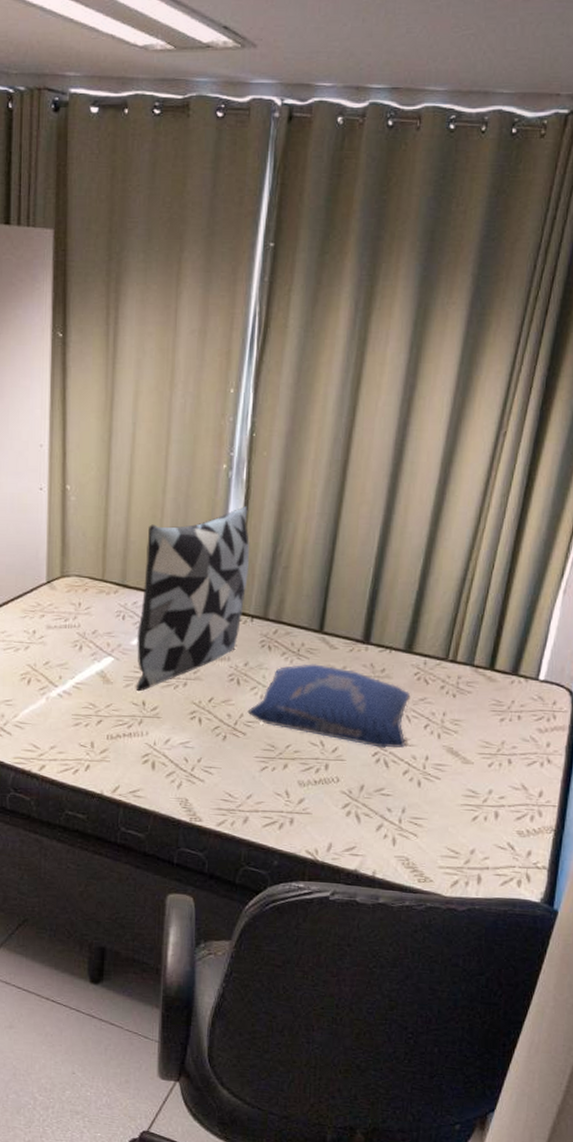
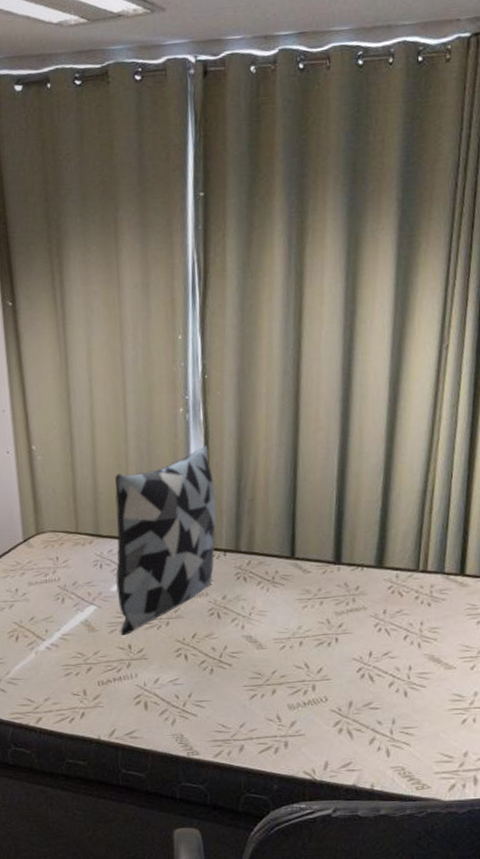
cushion: present [247,664,410,748] -> none [231,589,388,663]

